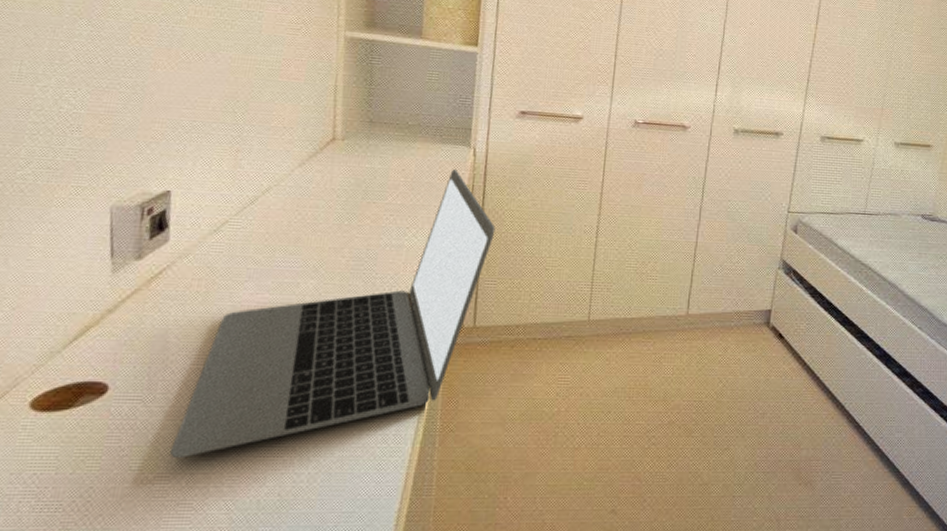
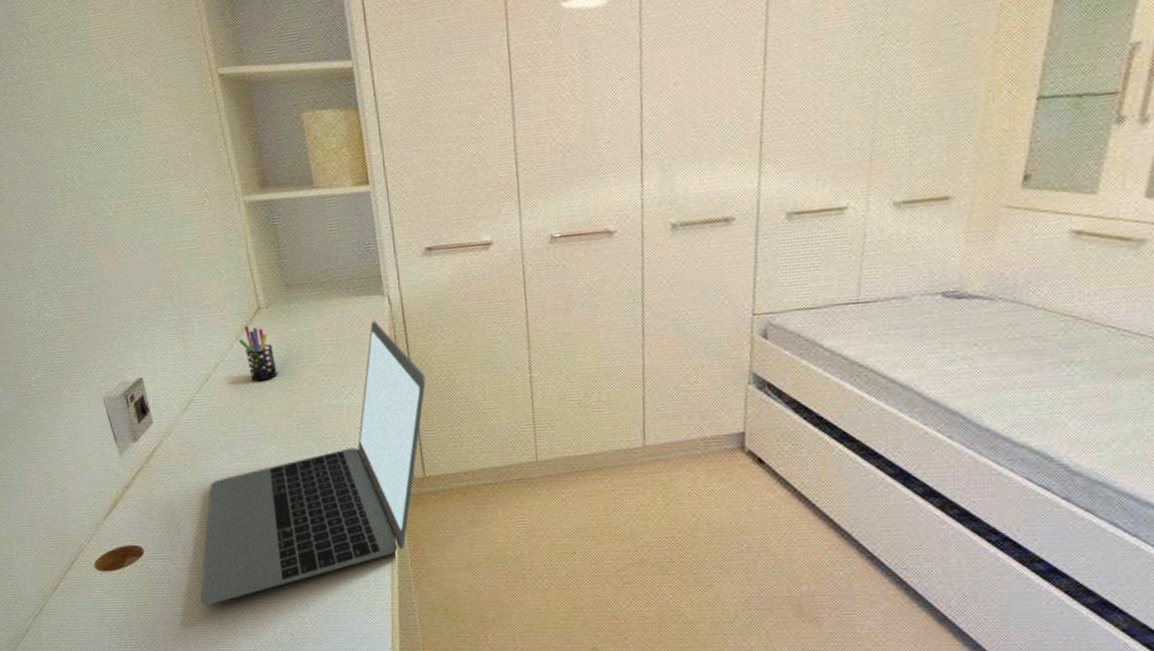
pen holder: none [302,153,339,212] -> present [239,325,278,382]

